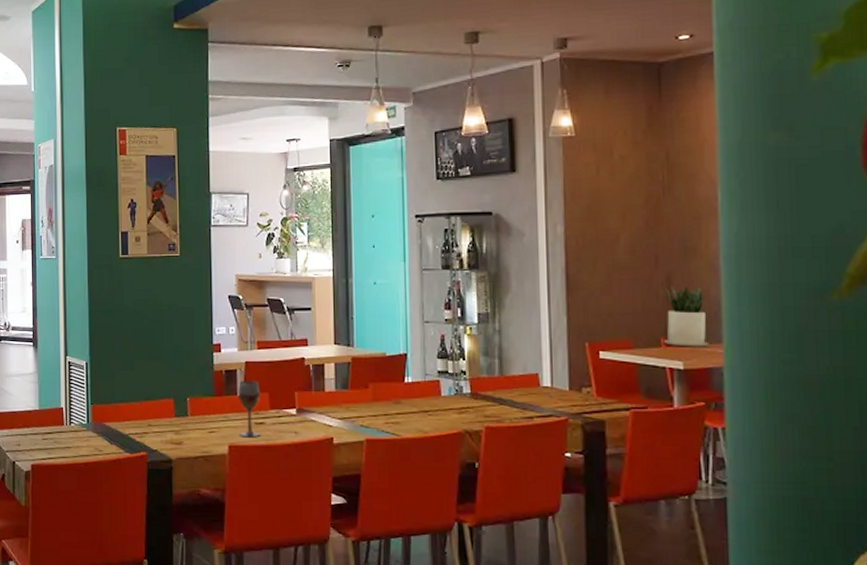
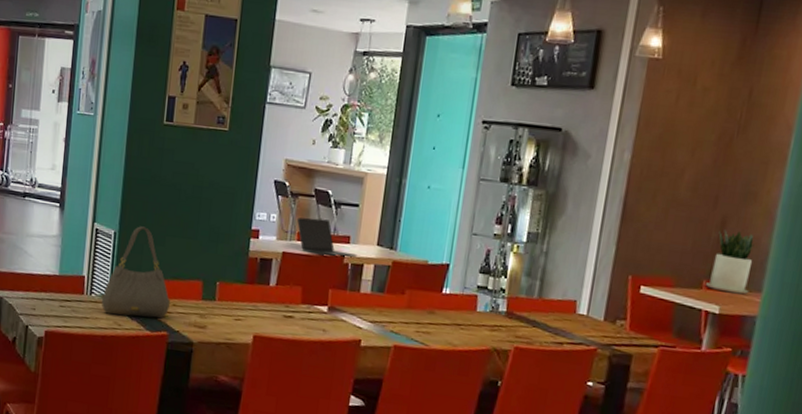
handbag: none [79,354,146,441] -> present [100,226,171,319]
wine glass: present [237,380,261,438] -> none [266,270,294,331]
laptop: none [254,326,317,360] -> present [296,217,358,257]

